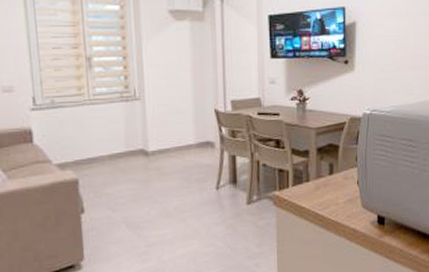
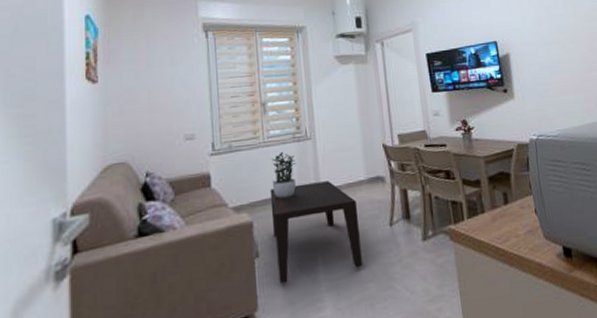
coffee table: none [95,143,187,238] -> present [269,181,362,284]
potted plant: none [97,110,124,158] -> present [271,151,297,199]

